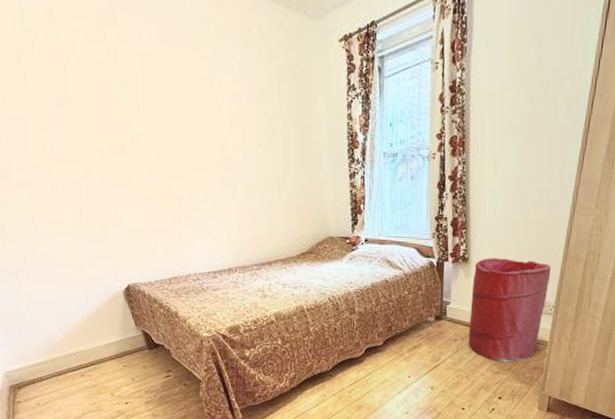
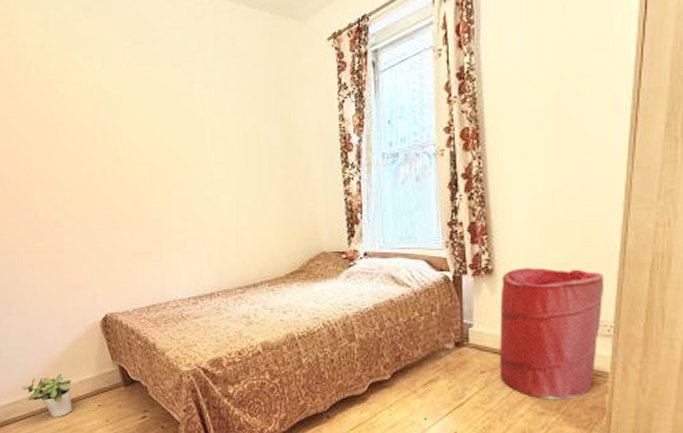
potted plant: none [46,337,98,377] -> present [22,373,72,418]

